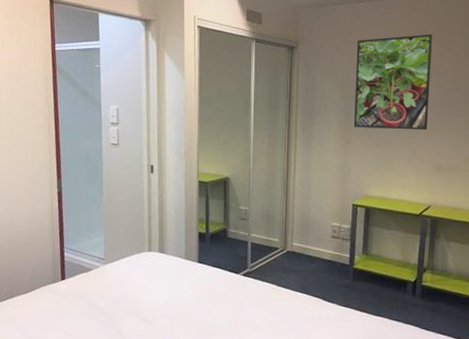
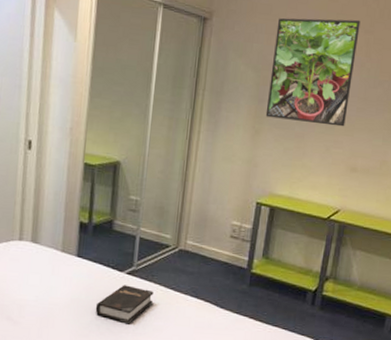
hardback book: none [217,285,267,321] -> present [95,285,154,324]

